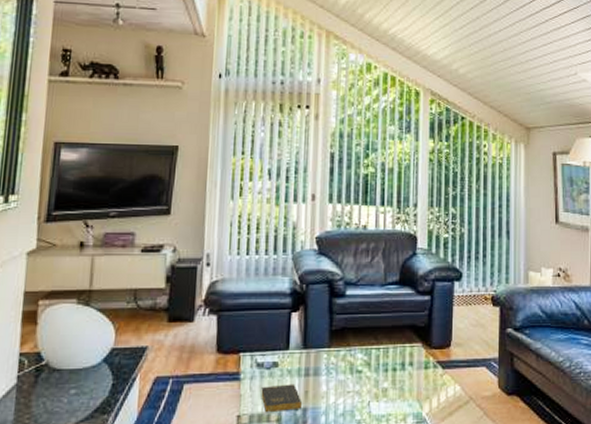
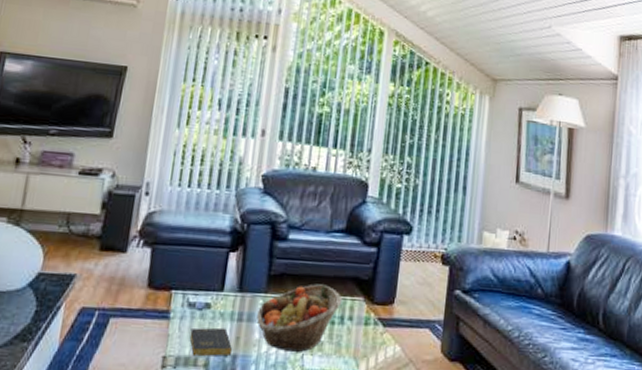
fruit basket: none [323,334,402,401] -> present [256,284,343,353]

